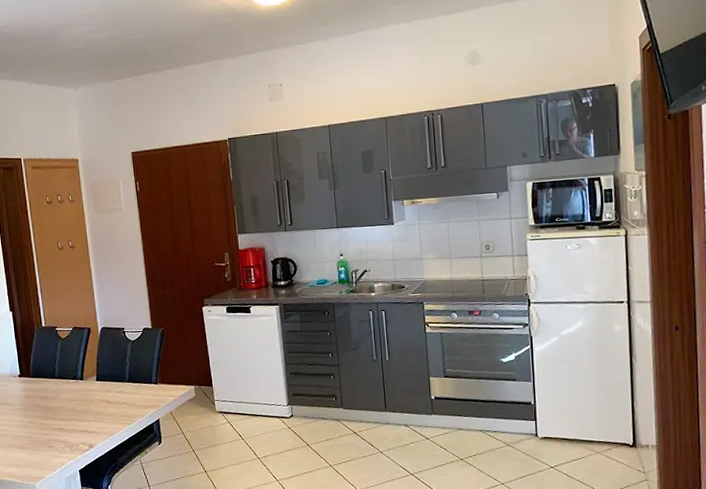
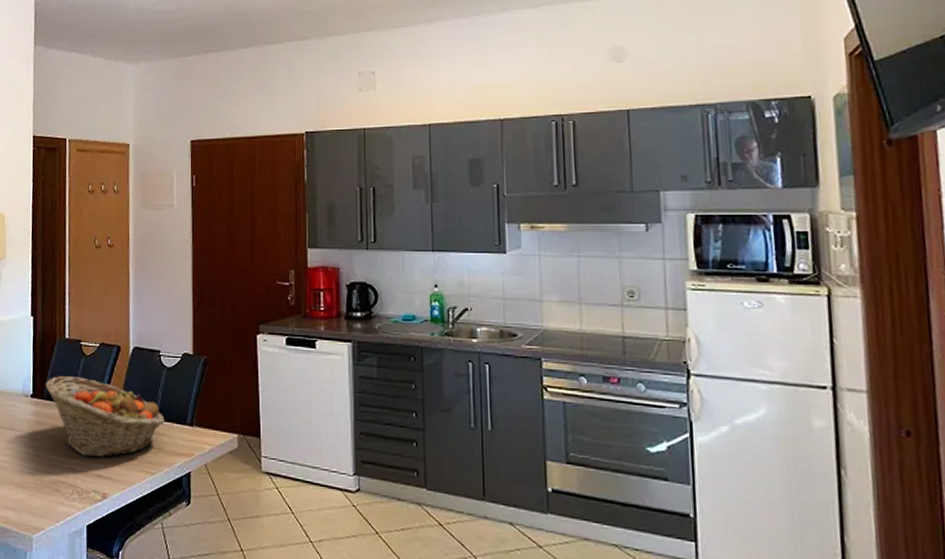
fruit basket: none [30,356,134,418] -> present [45,376,165,458]

